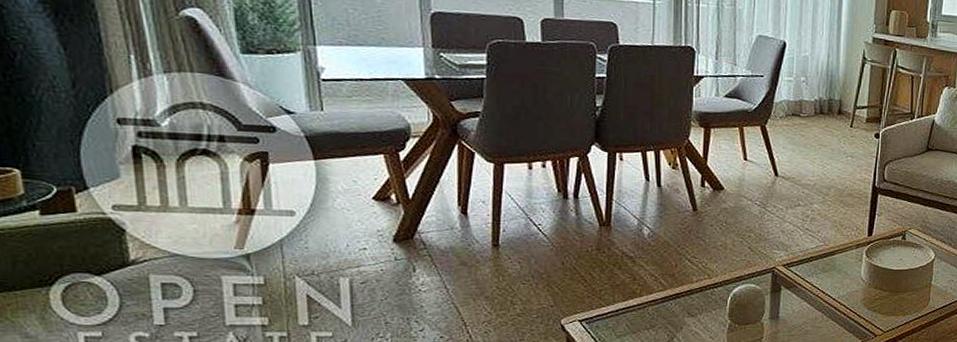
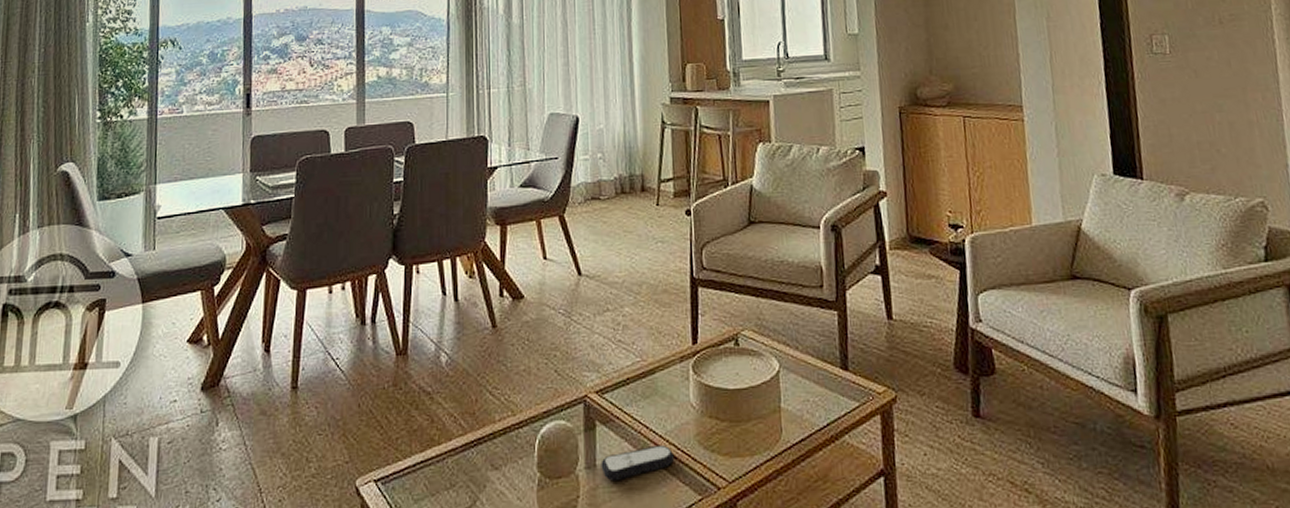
remote control: none [783,305,844,328] -> present [601,444,675,481]

